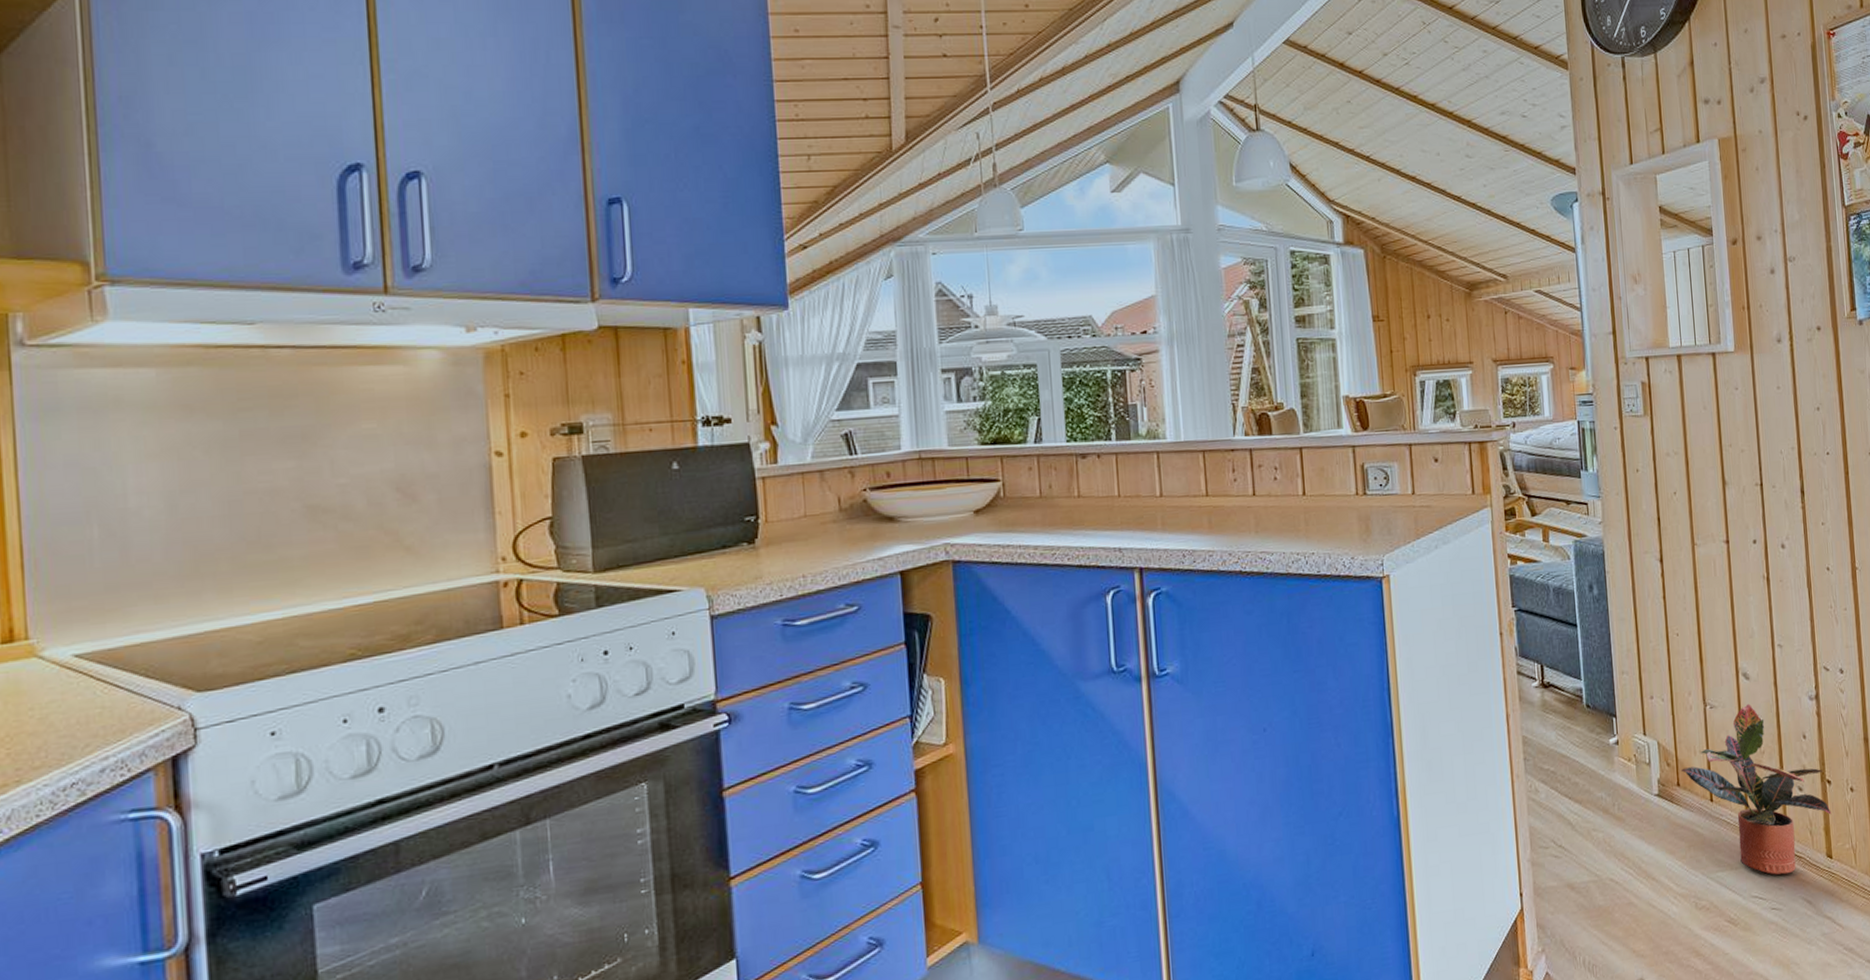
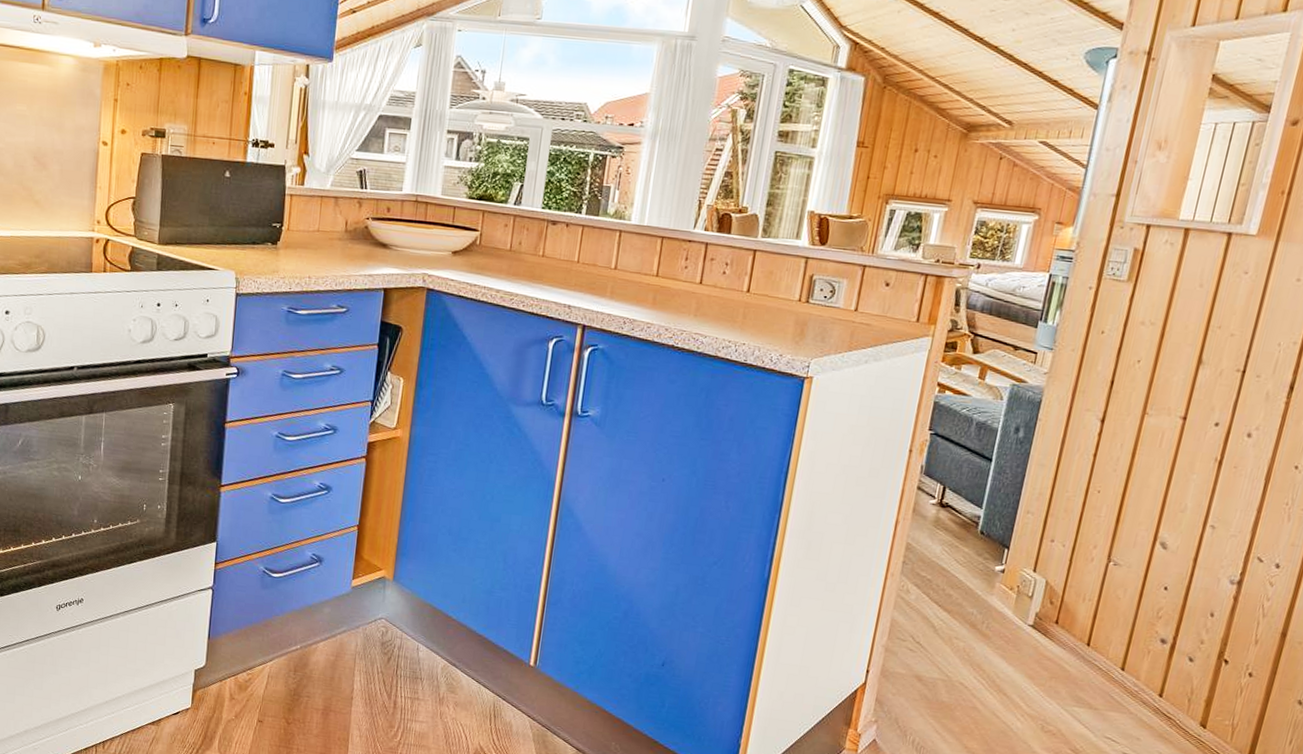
potted plant: present [1681,703,1831,875] -> none [1064,570,1223,729]

